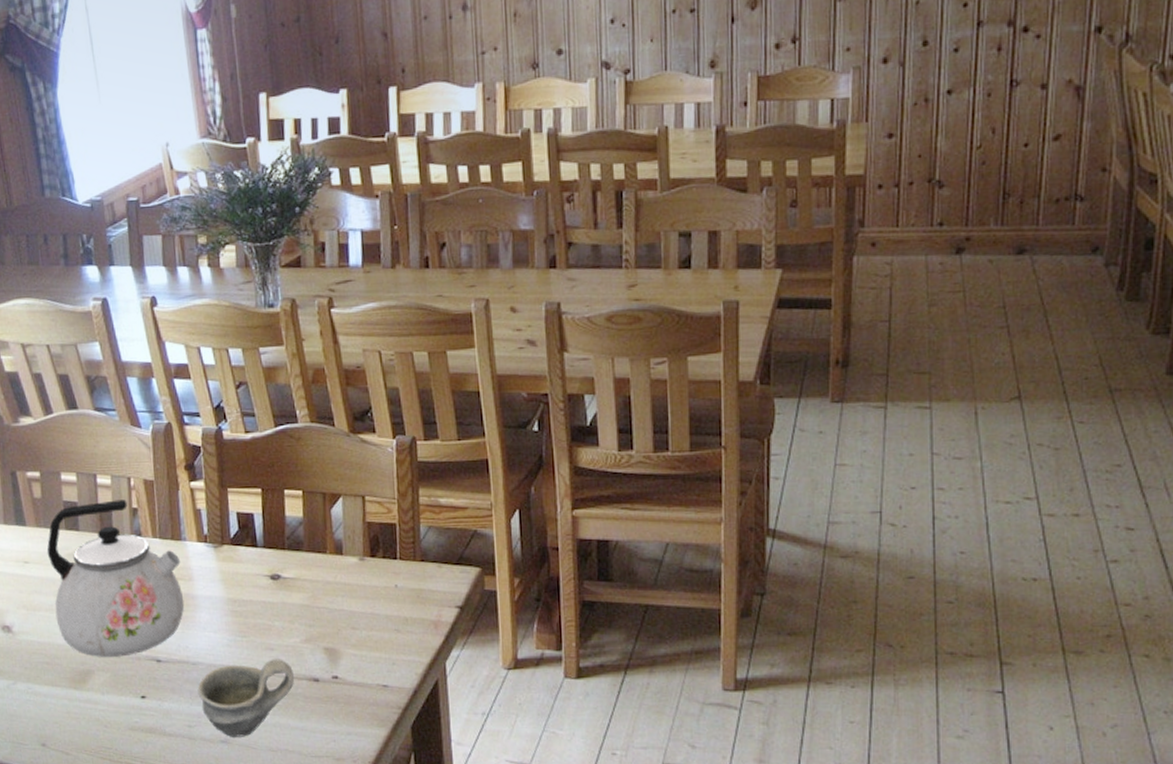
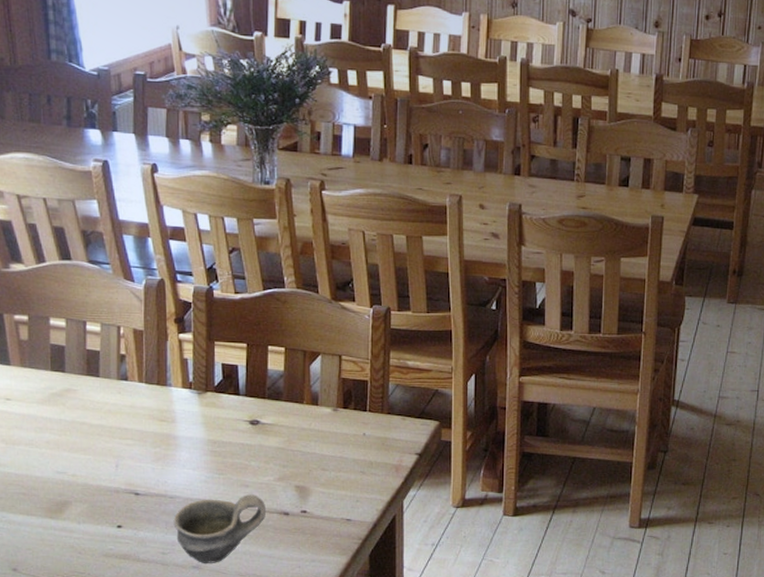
kettle: present [46,499,185,657] -> none [30,346,166,489]

